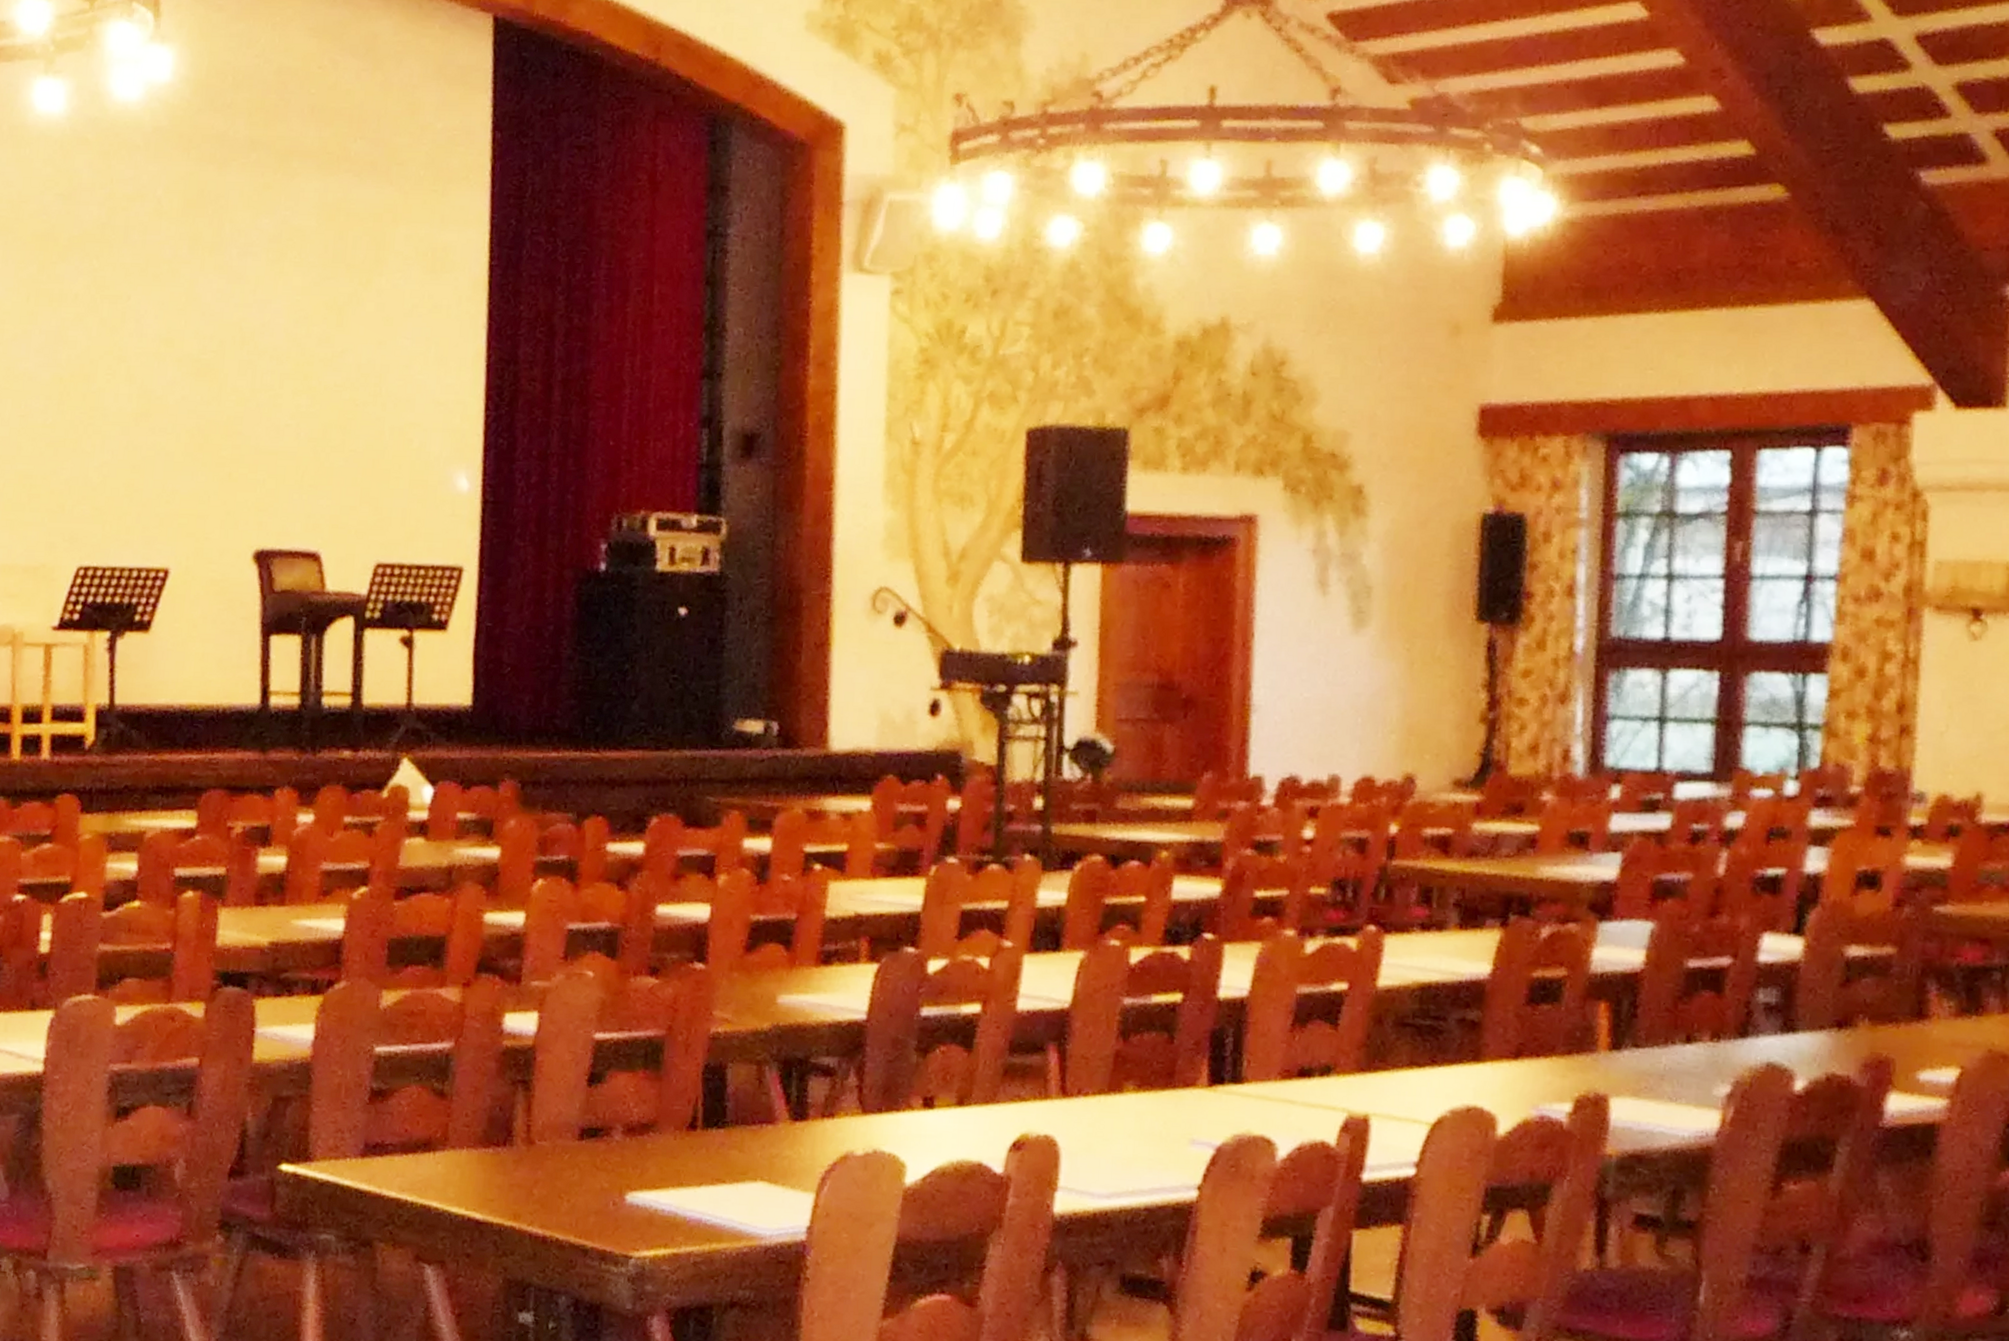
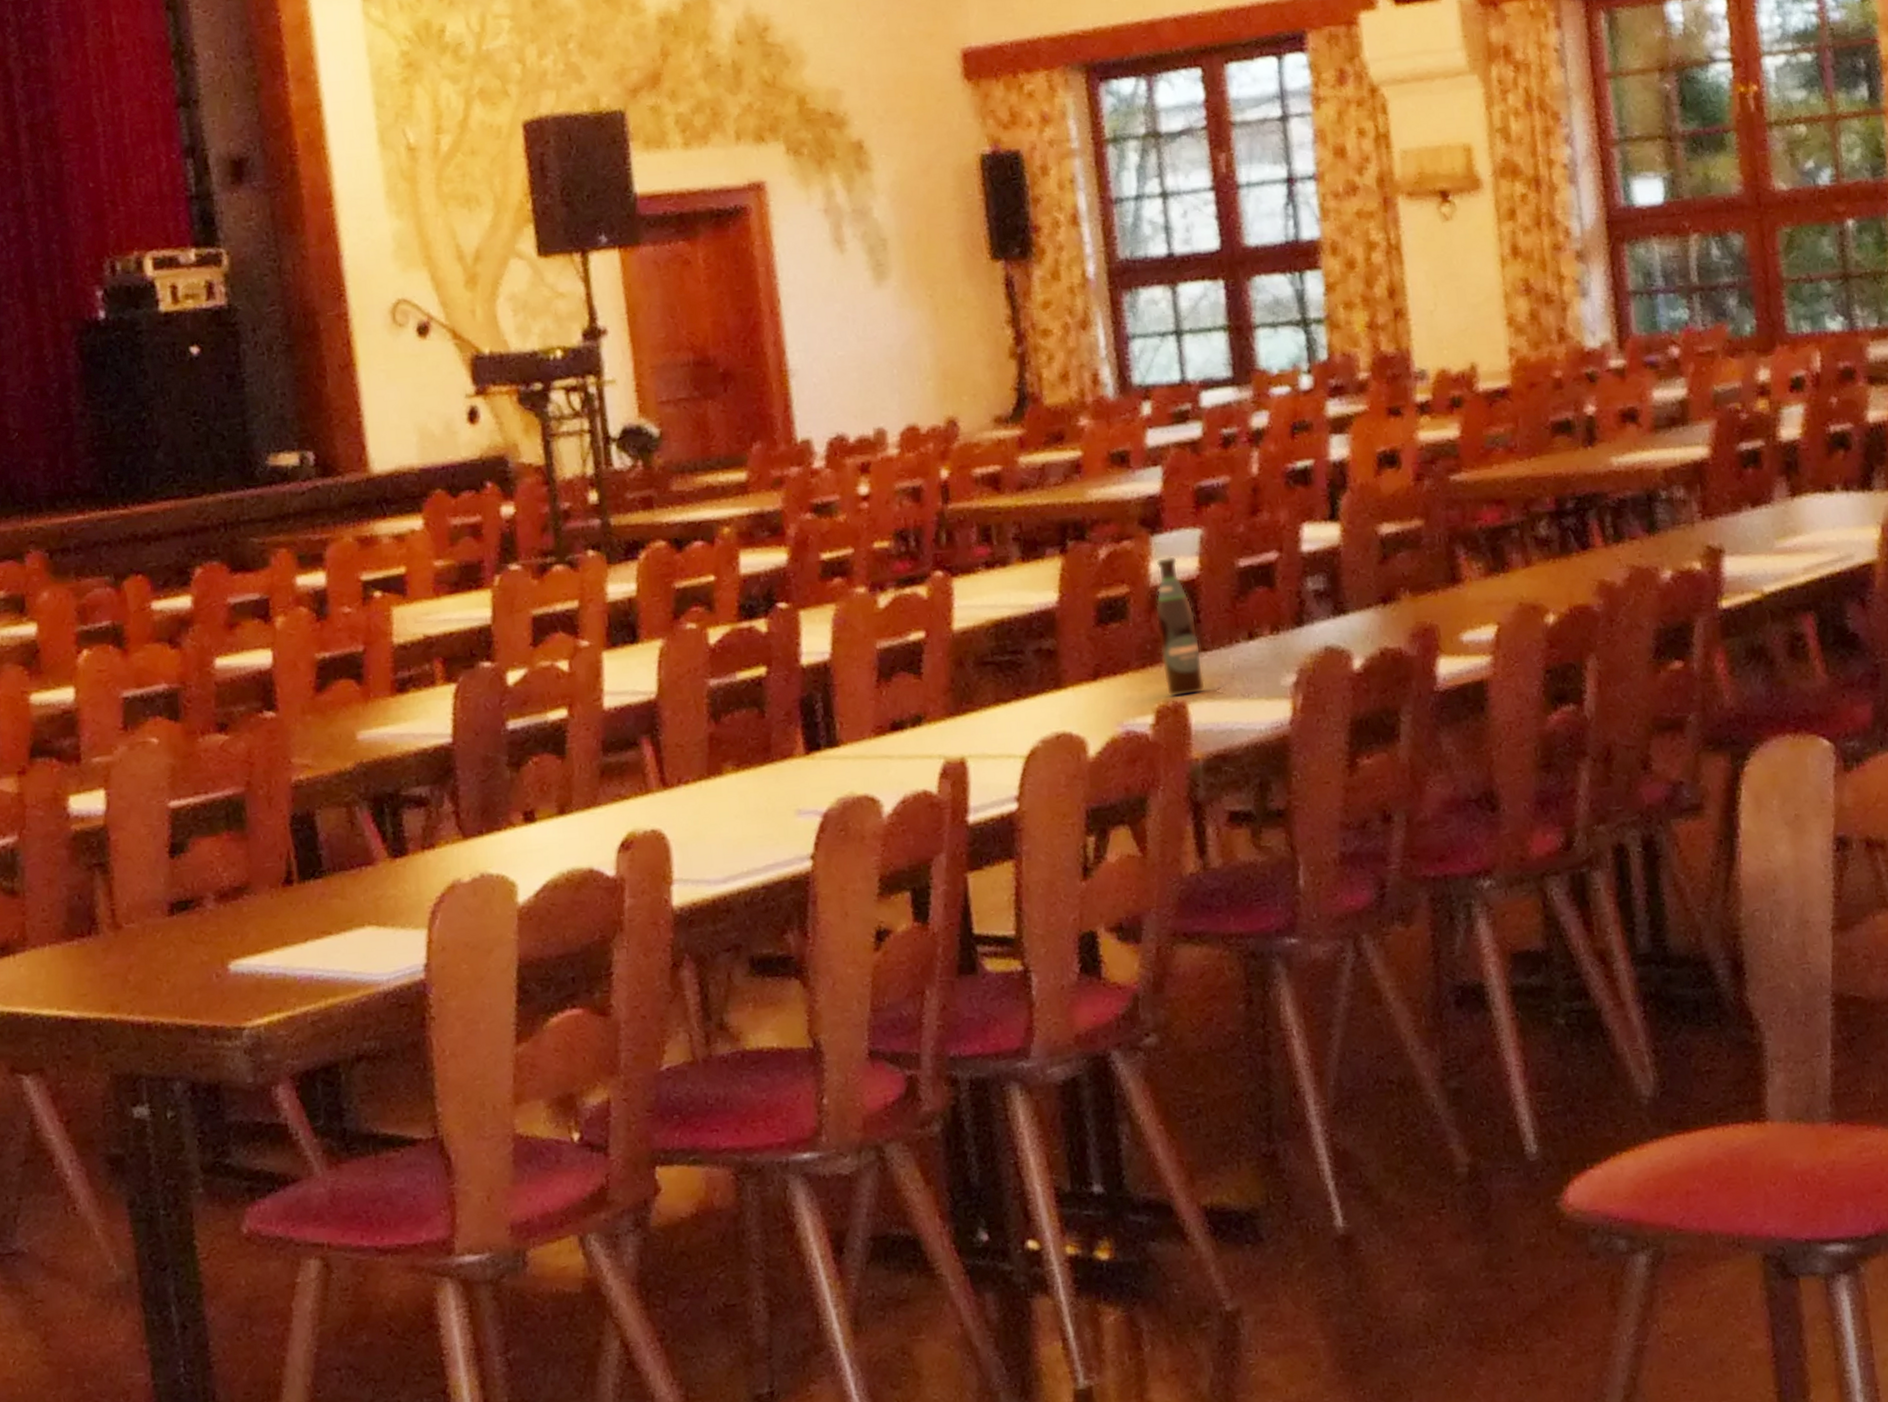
bottle: none [1589,945,1632,1090] -> present [1155,556,1204,697]

